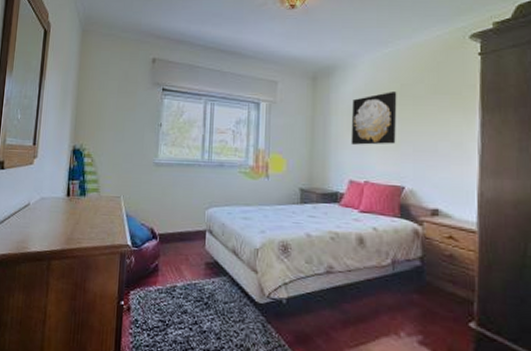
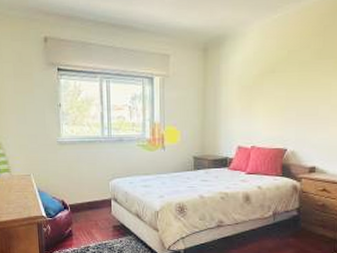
wall art: present [351,92,397,145] -> none [239,59,284,113]

